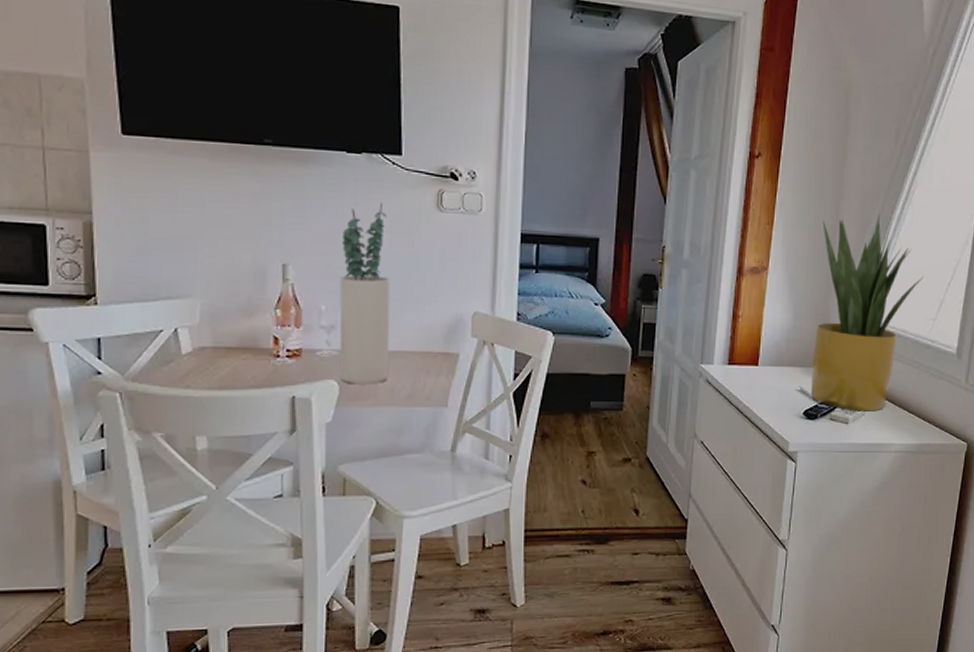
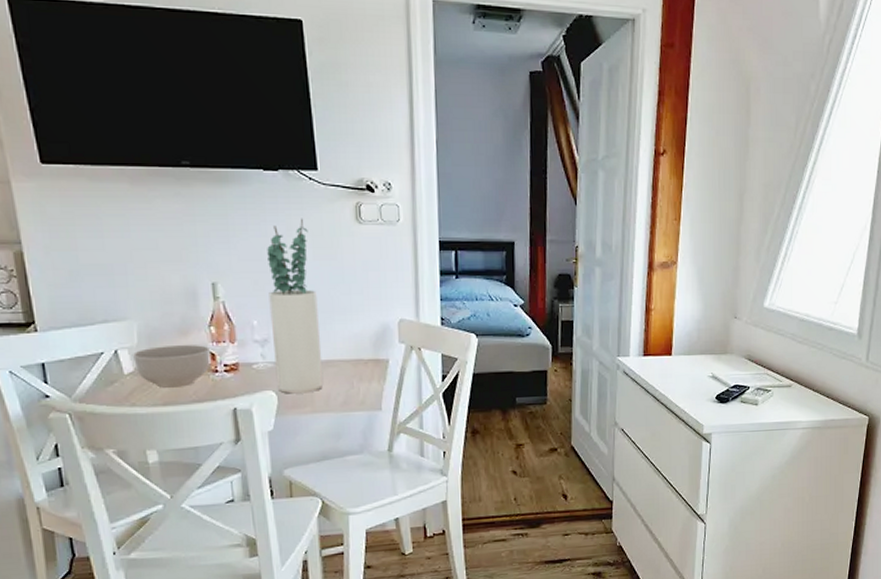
bowl: none [192,327,273,372] -> present [131,345,210,389]
planter: present [811,214,924,412] -> none [722,204,825,393]

